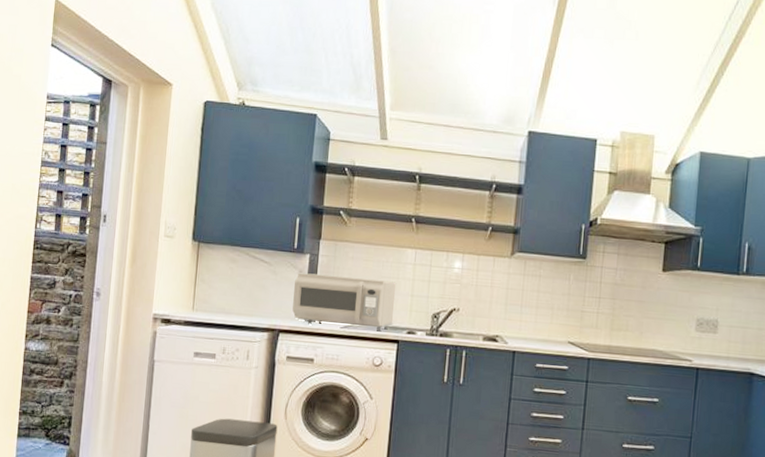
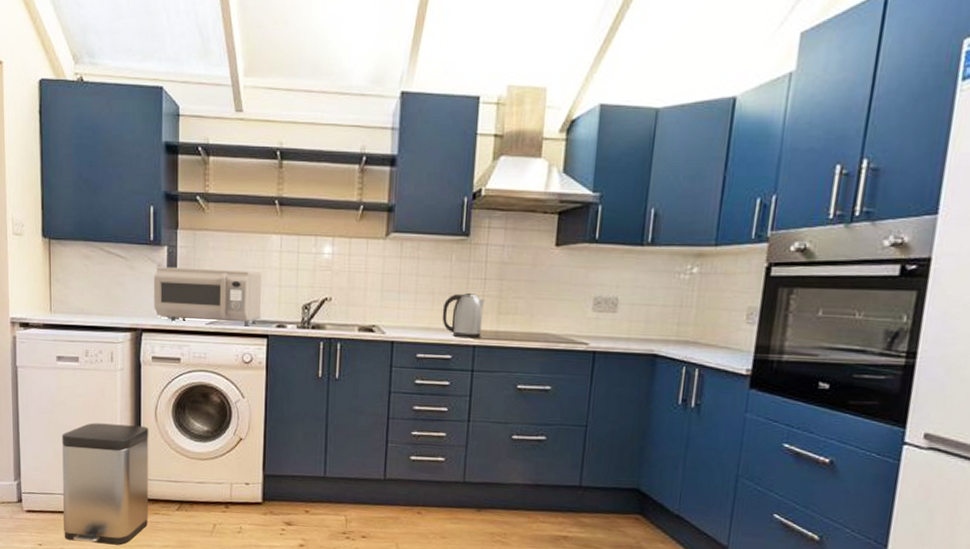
kettle: none [560,310,599,352] -> present [442,293,485,339]

